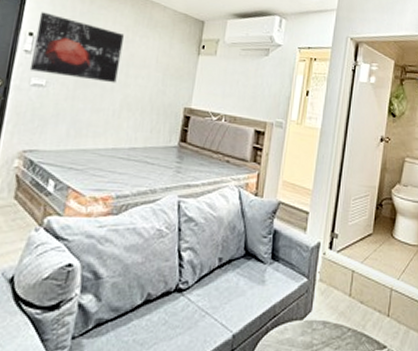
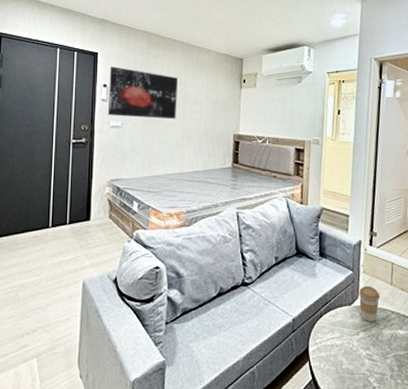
coffee cup: none [312,297,337,340] -> present [359,286,381,322]

